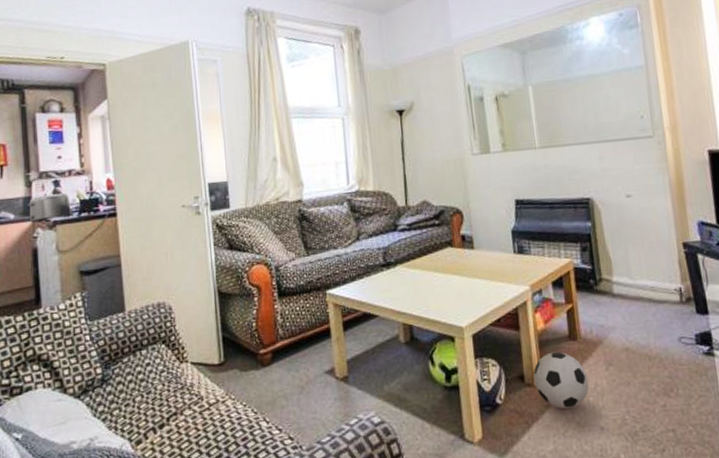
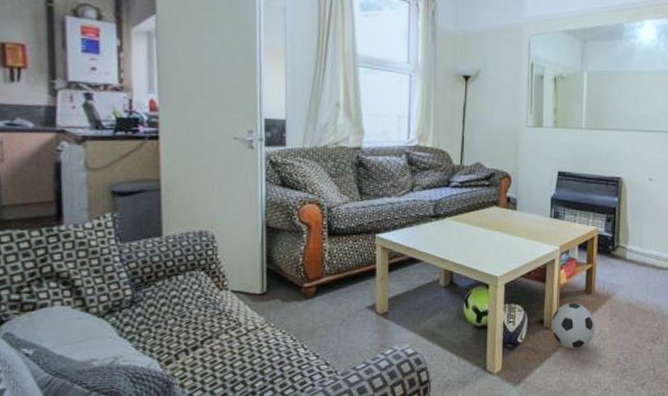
toaster: present [27,193,74,223] -> none [50,107,108,135]

